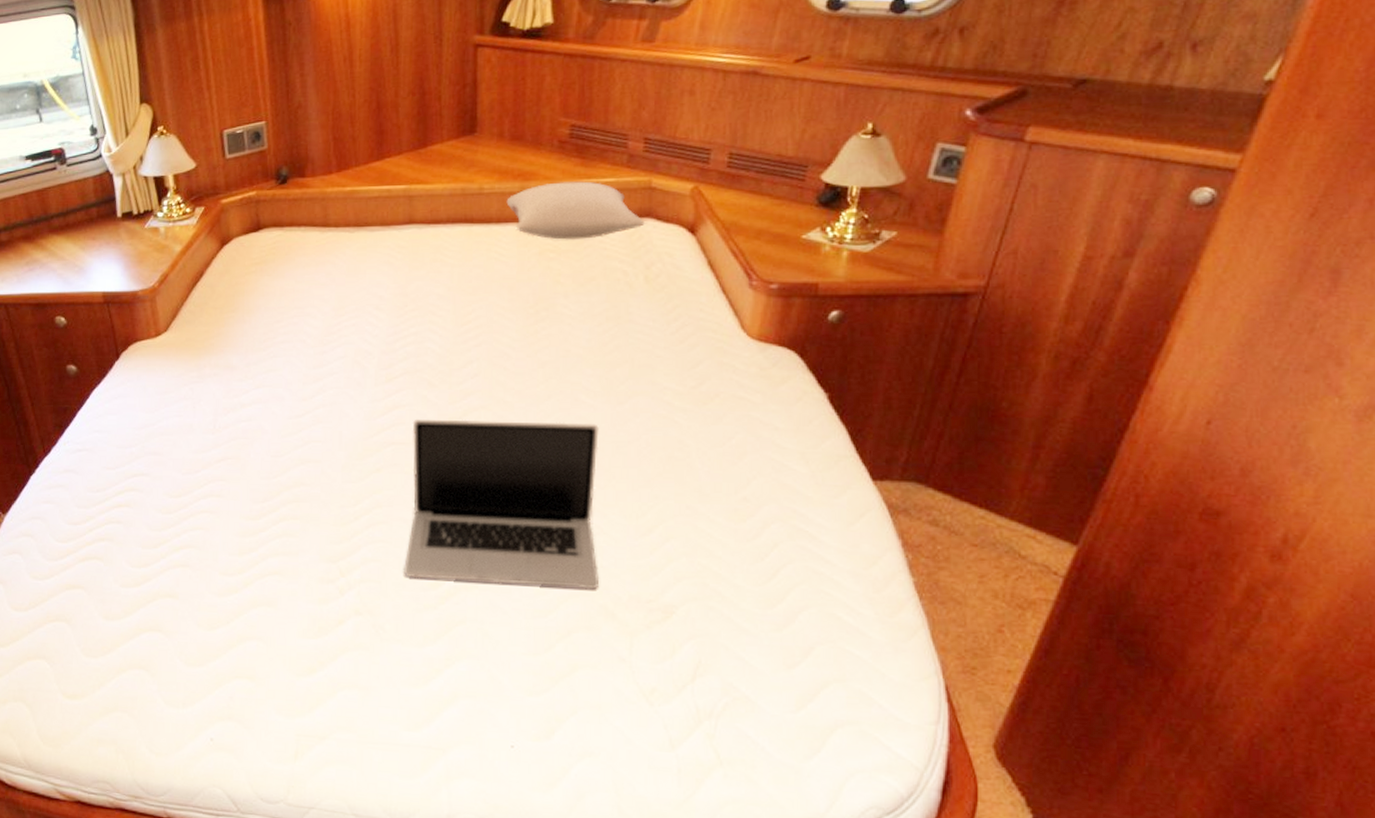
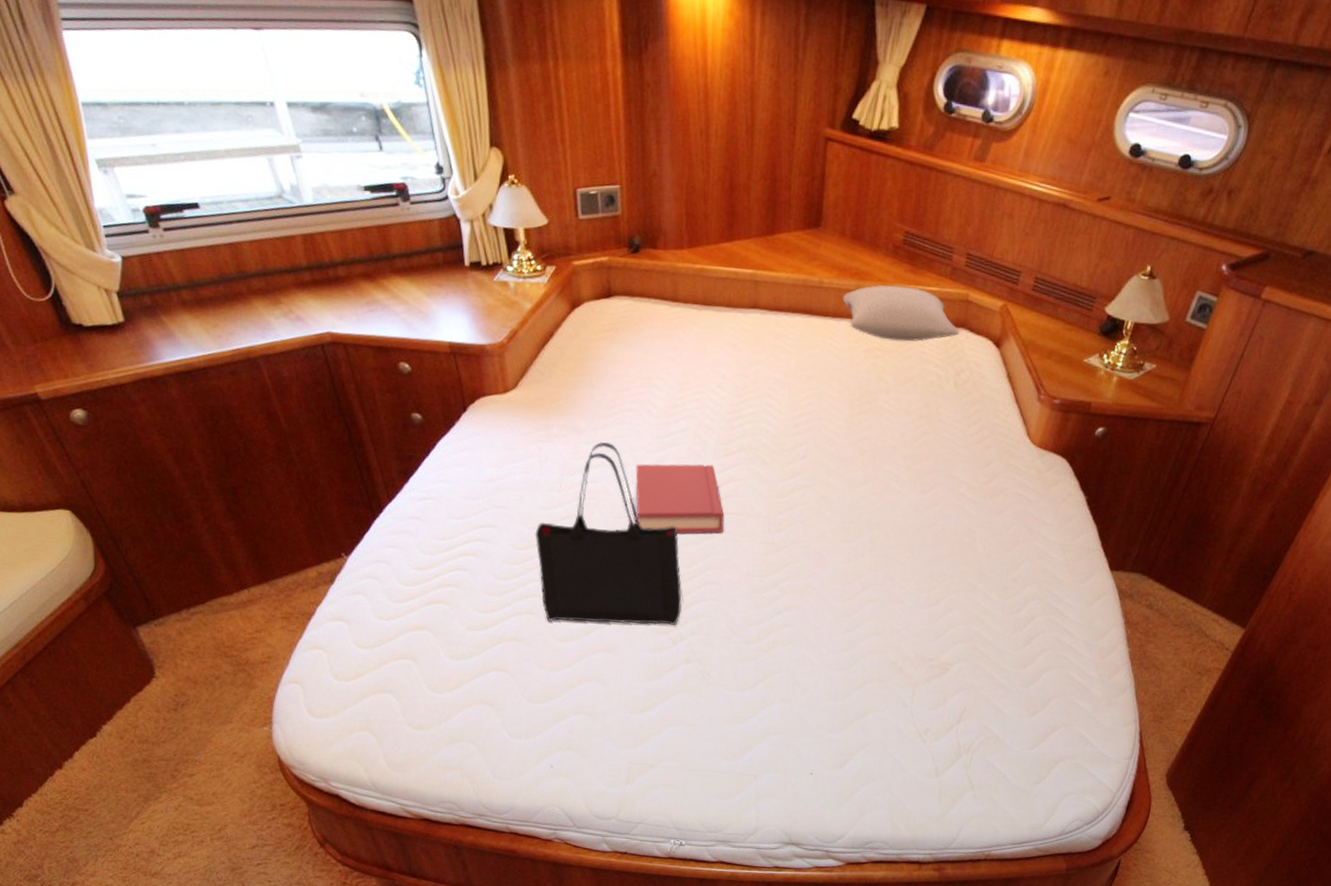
tote bag: none [189,378,349,574] -> present [535,442,682,626]
hardback book: none [292,392,390,470] -> present [635,463,725,534]
laptop: present [404,419,600,590] -> none [730,492,904,648]

